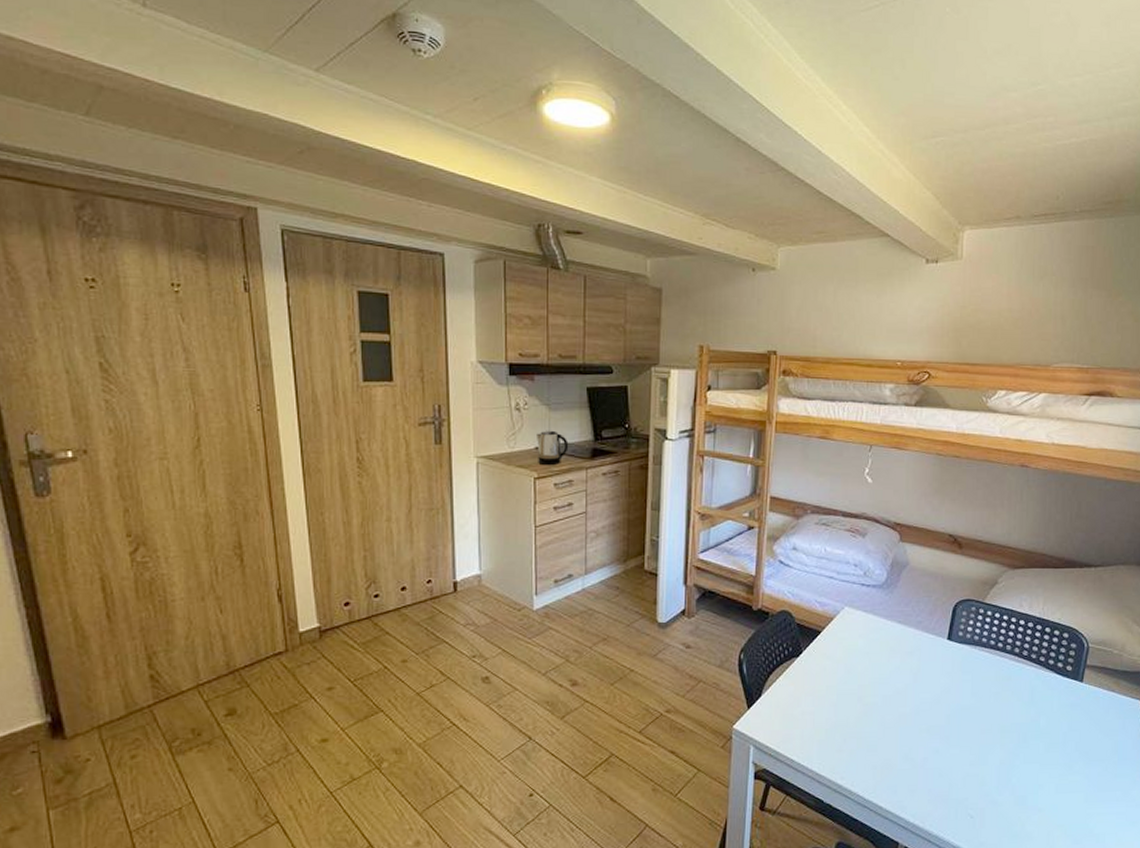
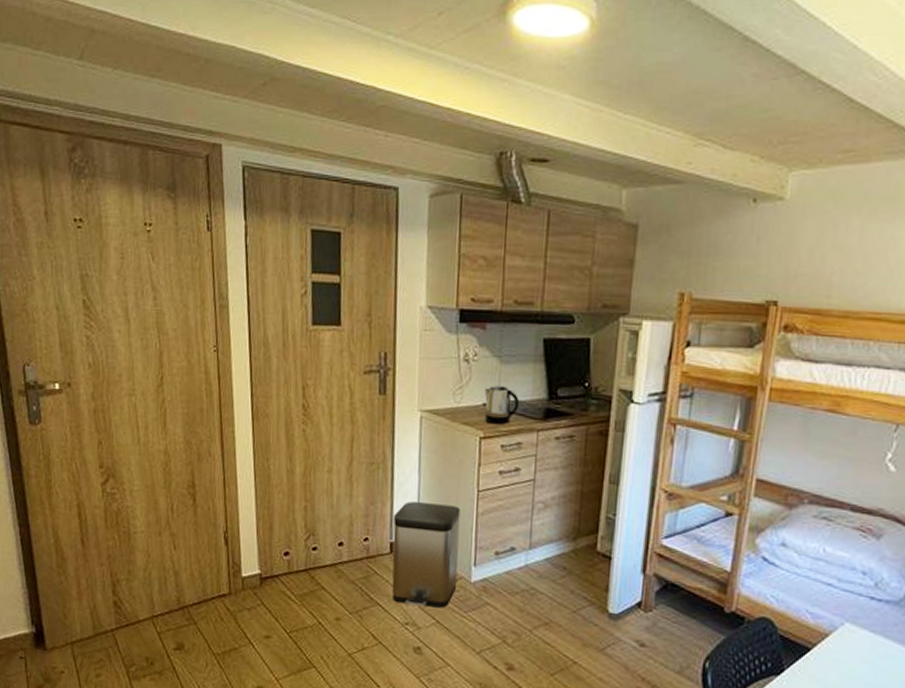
pedal bin: none [455,542,521,639] -> present [391,501,461,608]

